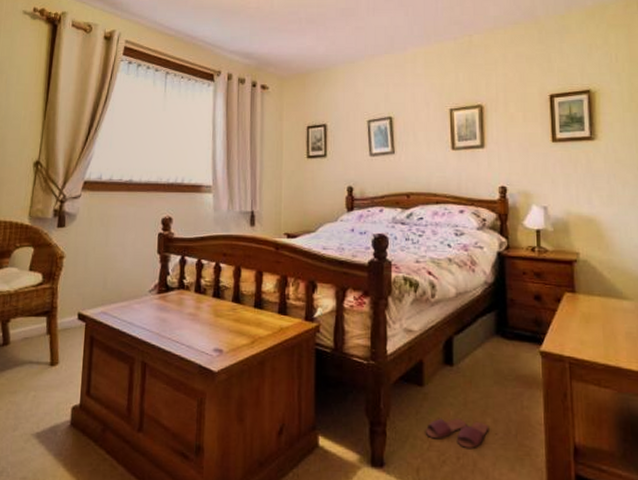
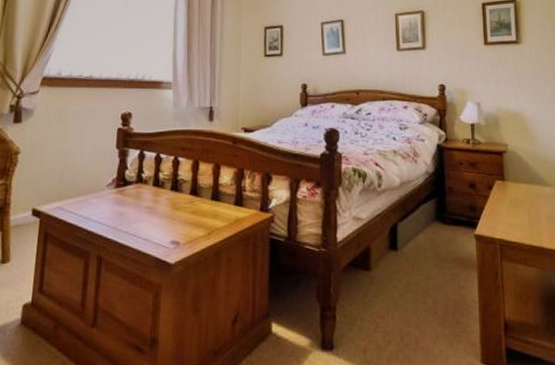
slippers: present [426,418,488,448] -> none [373,300,429,328]

